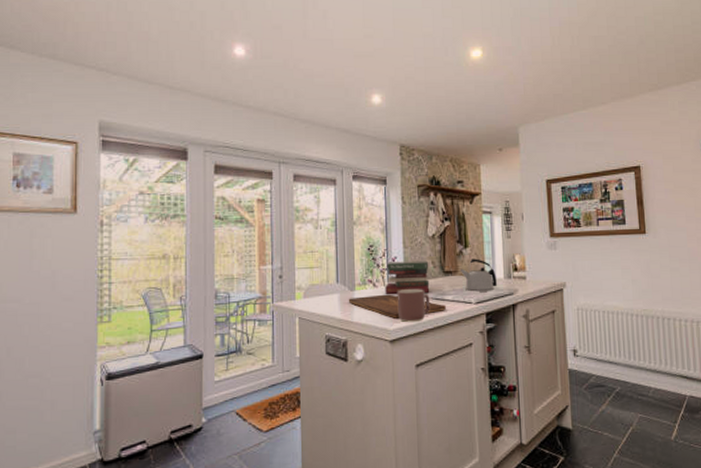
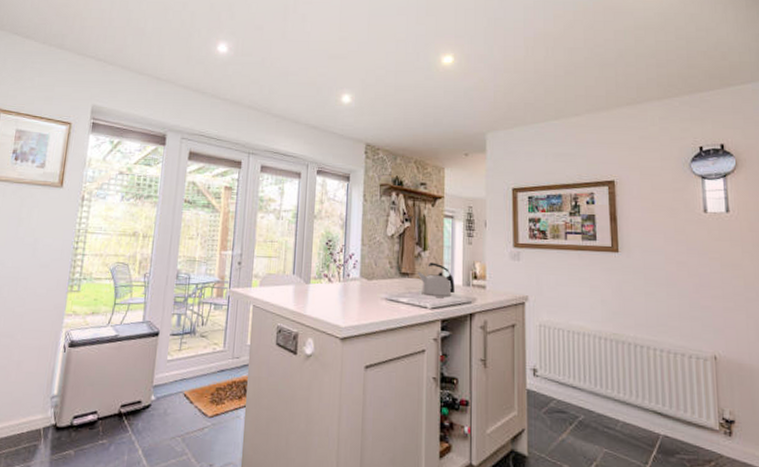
cutting board: present [348,294,446,318] -> none [302,290,400,316]
books: present [385,260,430,294] -> none [340,258,386,294]
mug: present [397,289,431,323] -> none [350,287,385,323]

